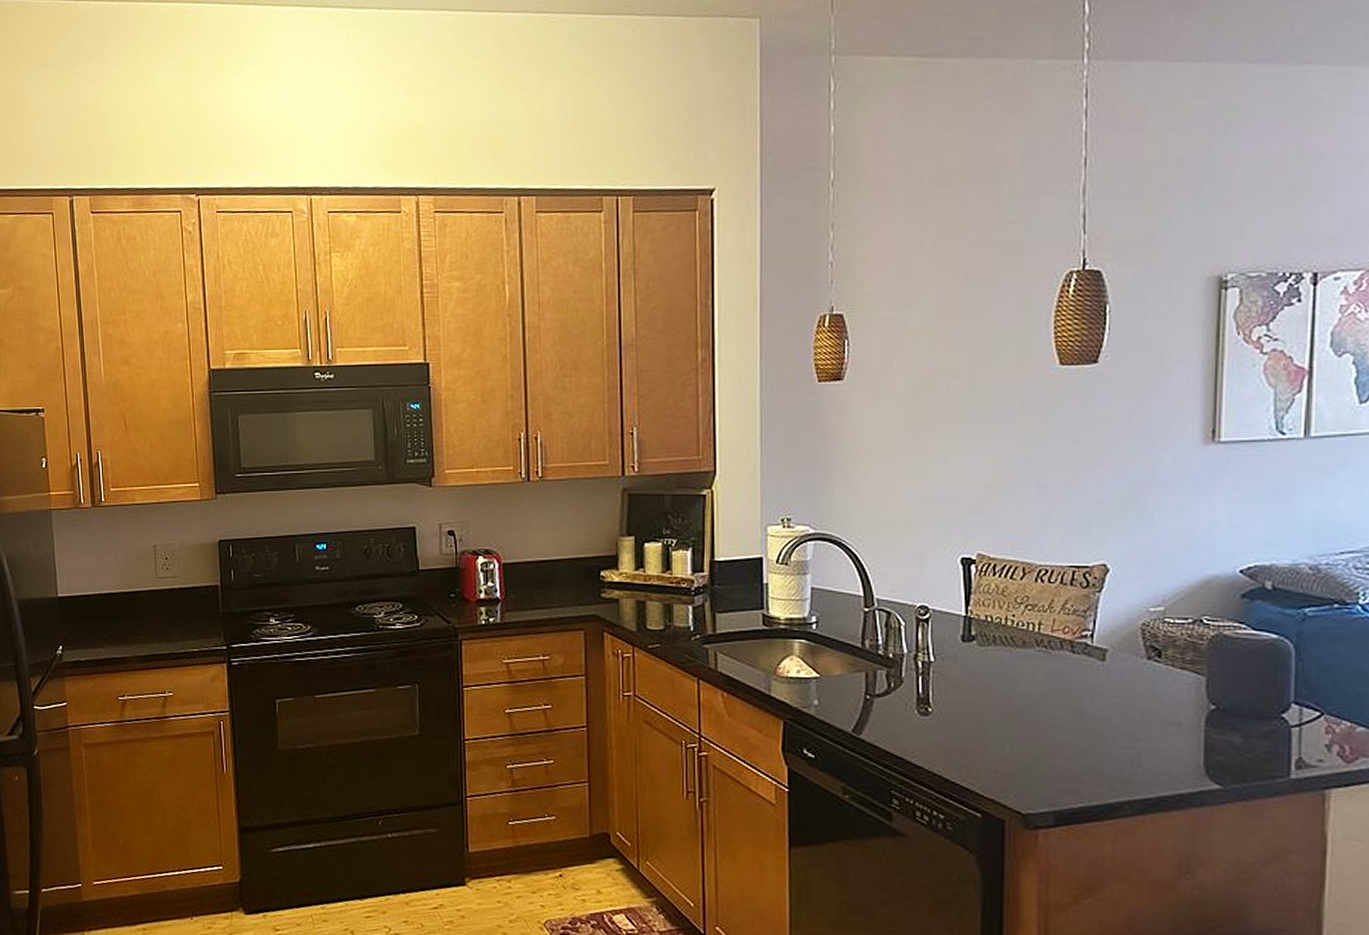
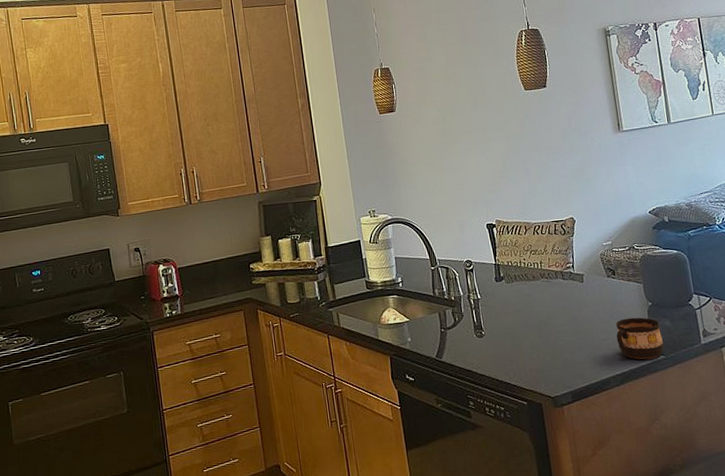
cup: none [1144,722,1224,787] -> present [616,317,664,360]

